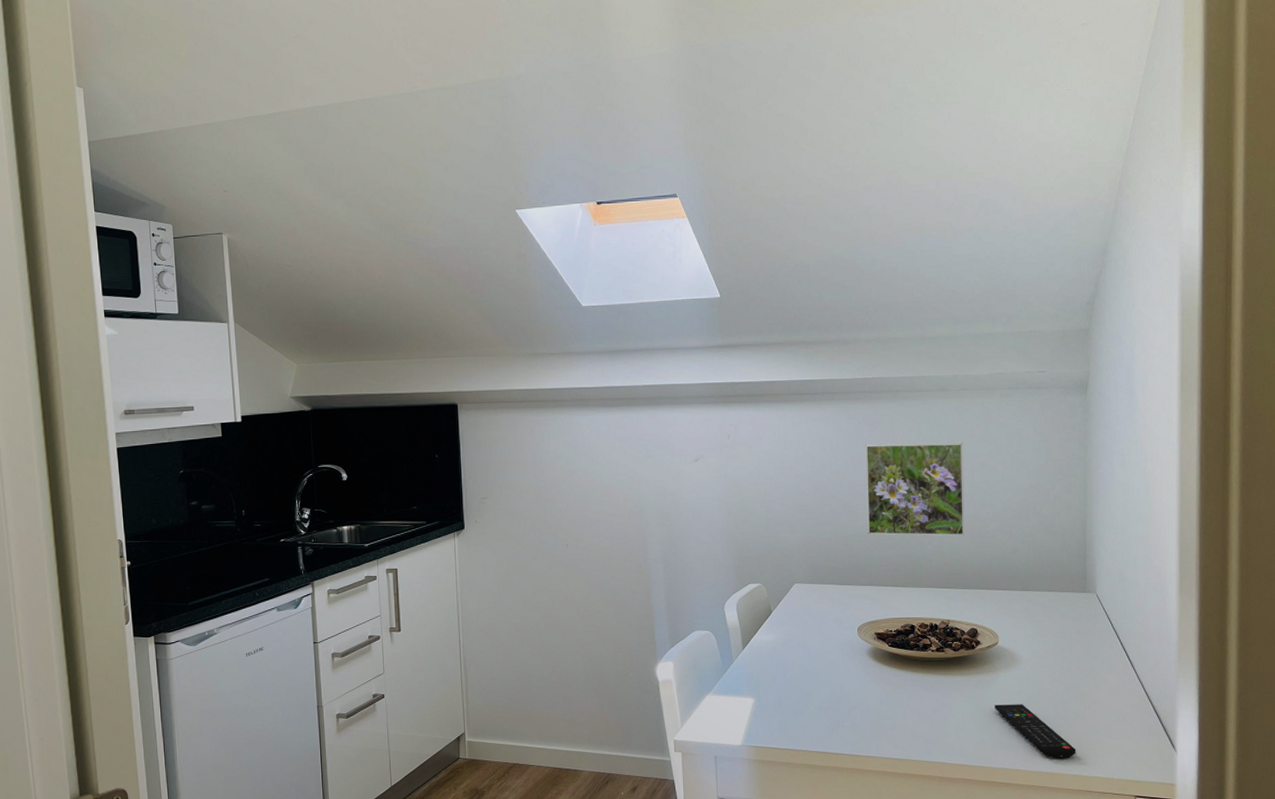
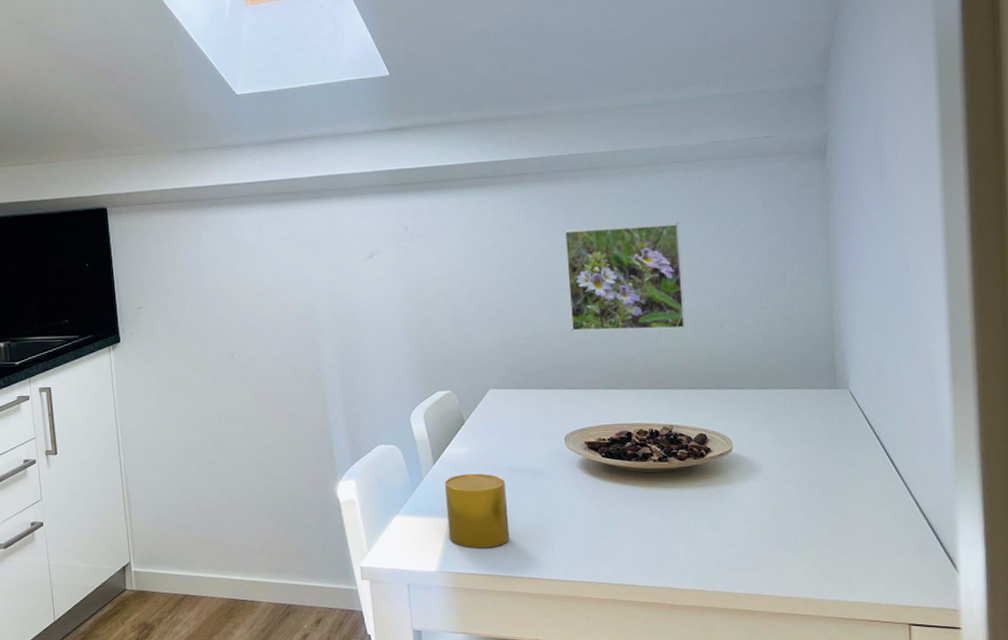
cup: none [752,658,806,725] -> present [445,473,510,549]
remote control: present [994,704,1076,760] -> none [731,519,834,583]

